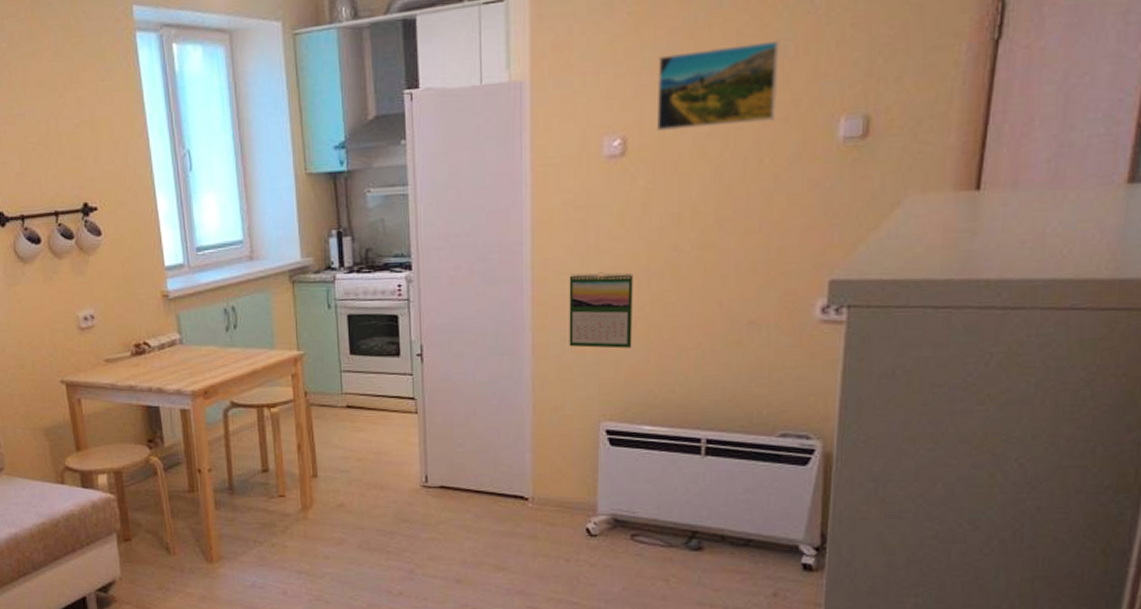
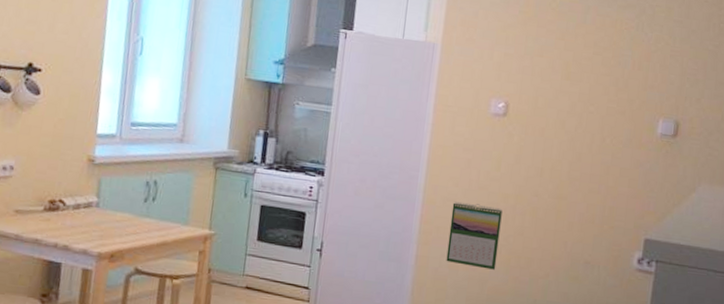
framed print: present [656,40,780,131] -> none [532,47,623,112]

